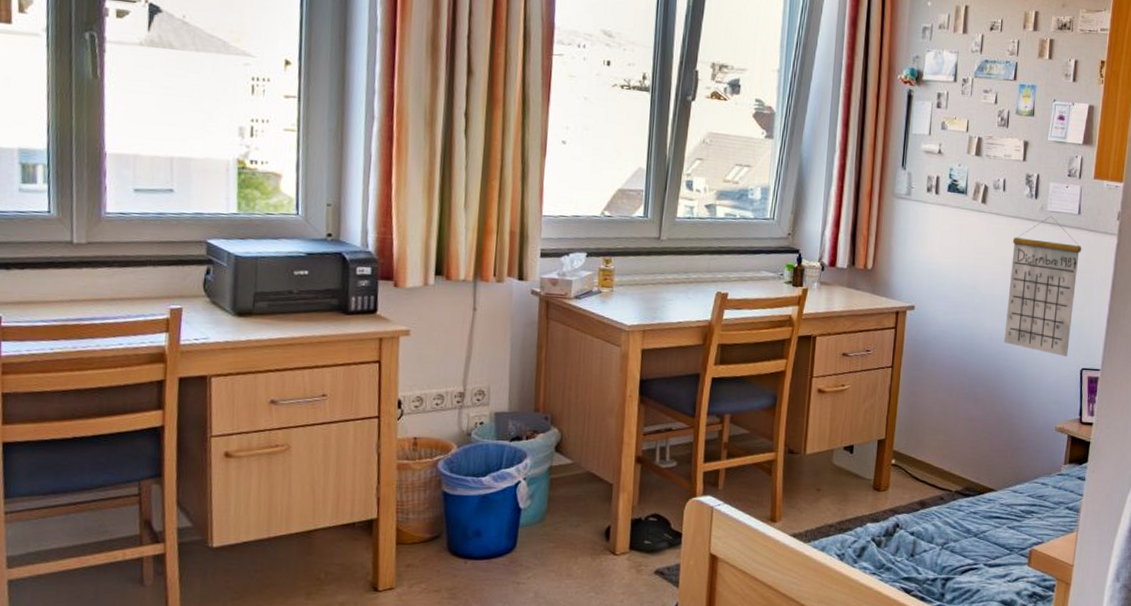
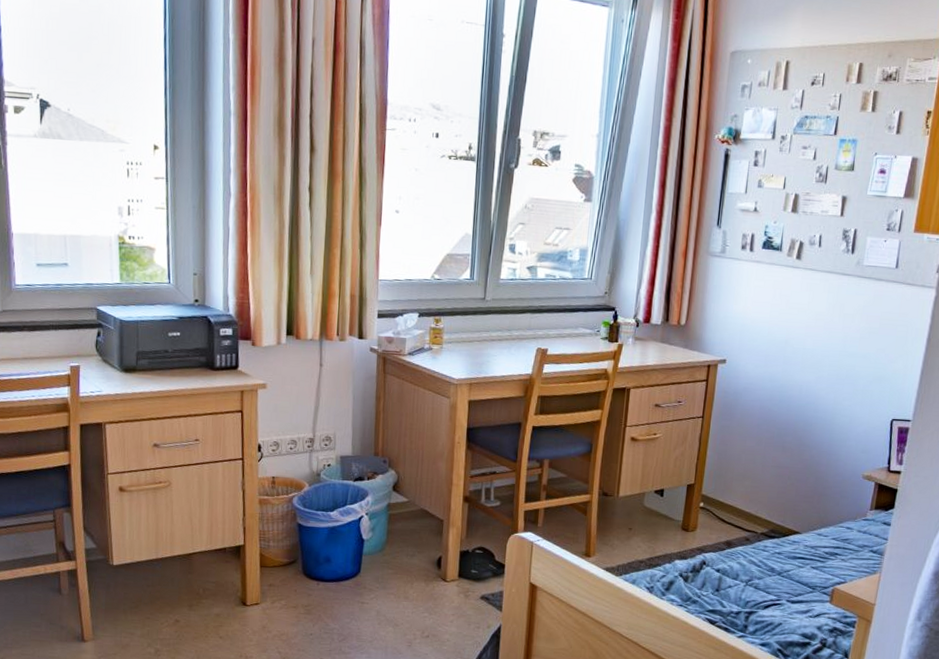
calendar: present [1003,215,1082,357] -> none [814,270,898,408]

